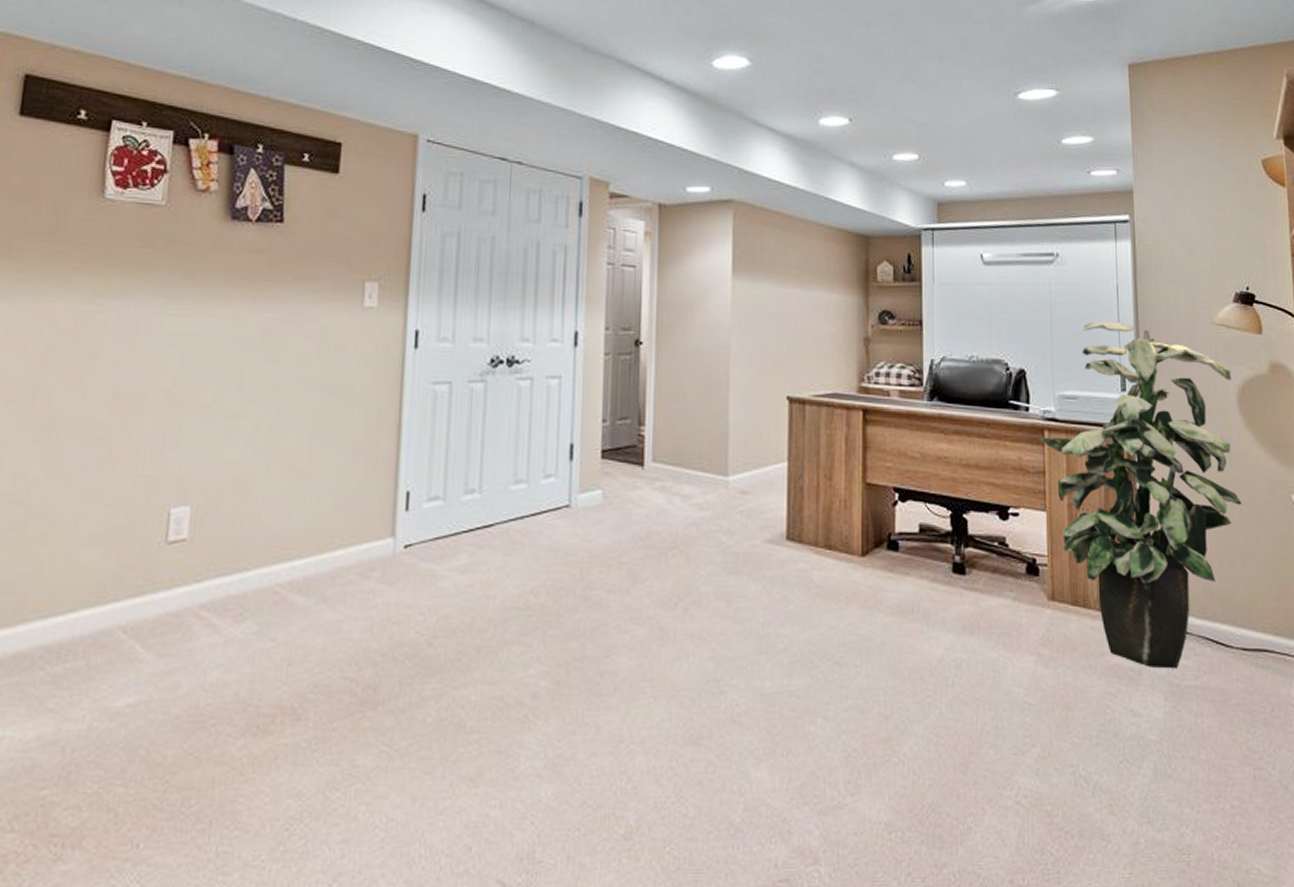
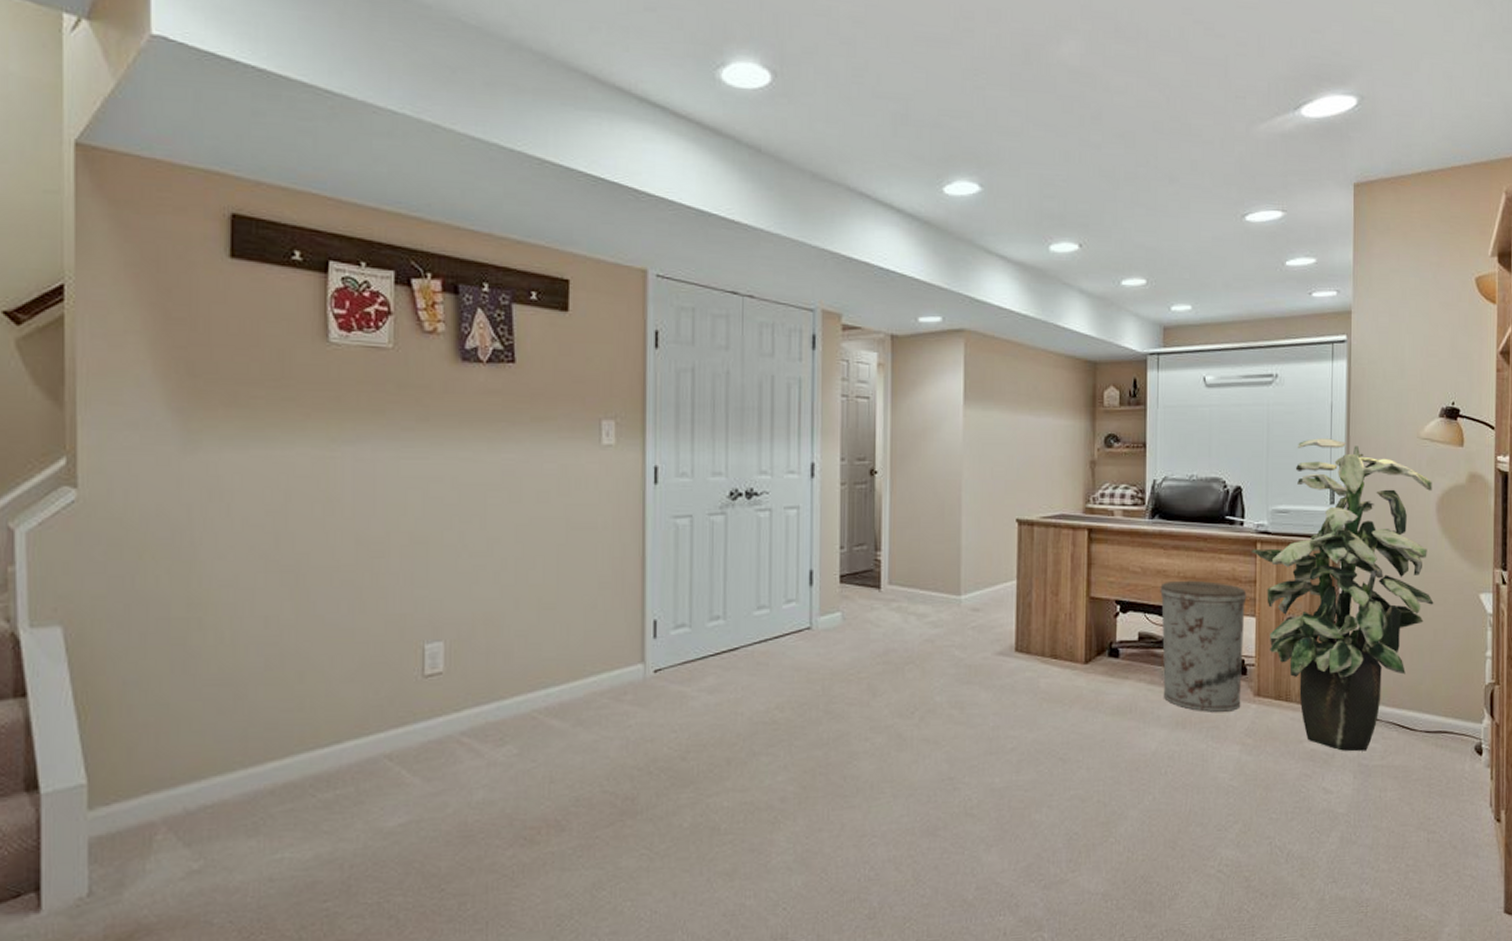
trash can: none [941,468,1036,616] -> present [1160,580,1247,712]

